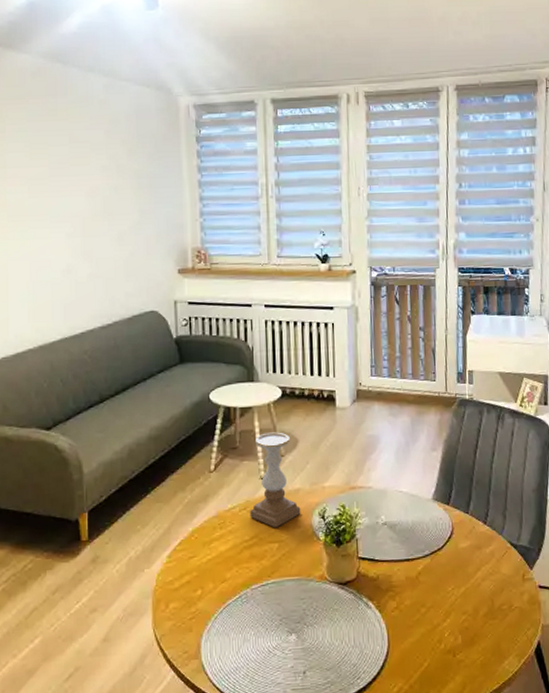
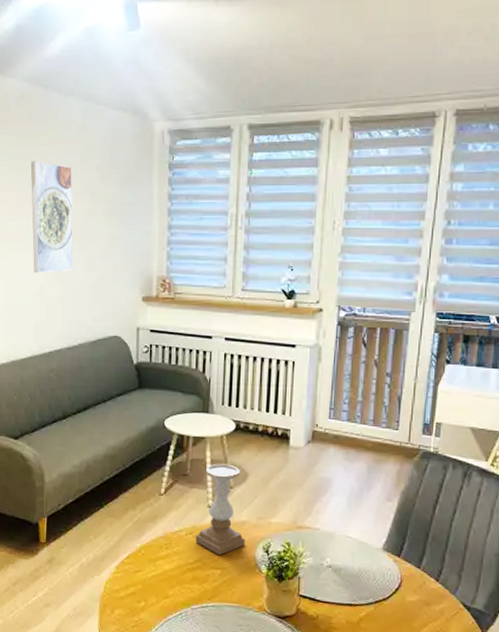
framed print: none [50,136,103,251] -> present [30,161,74,273]

